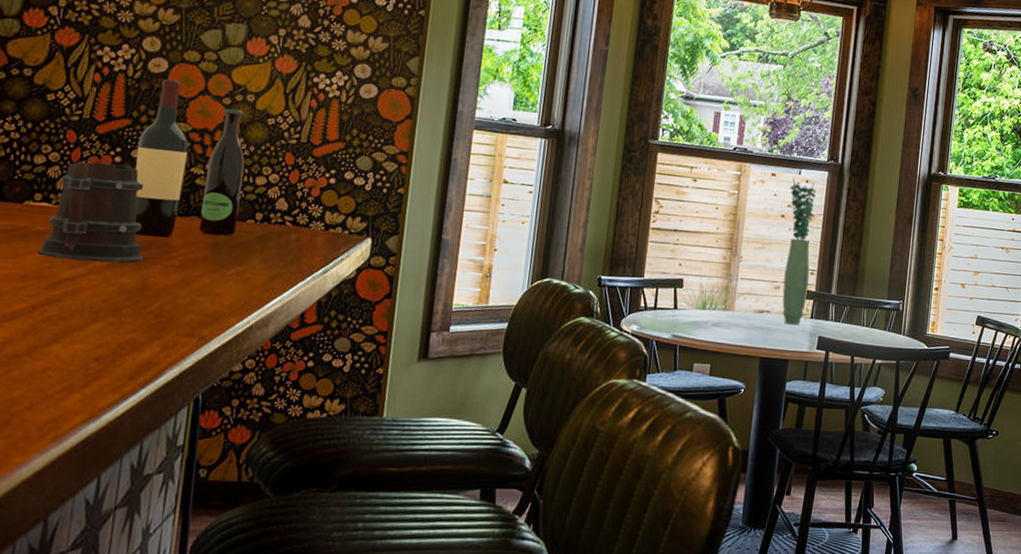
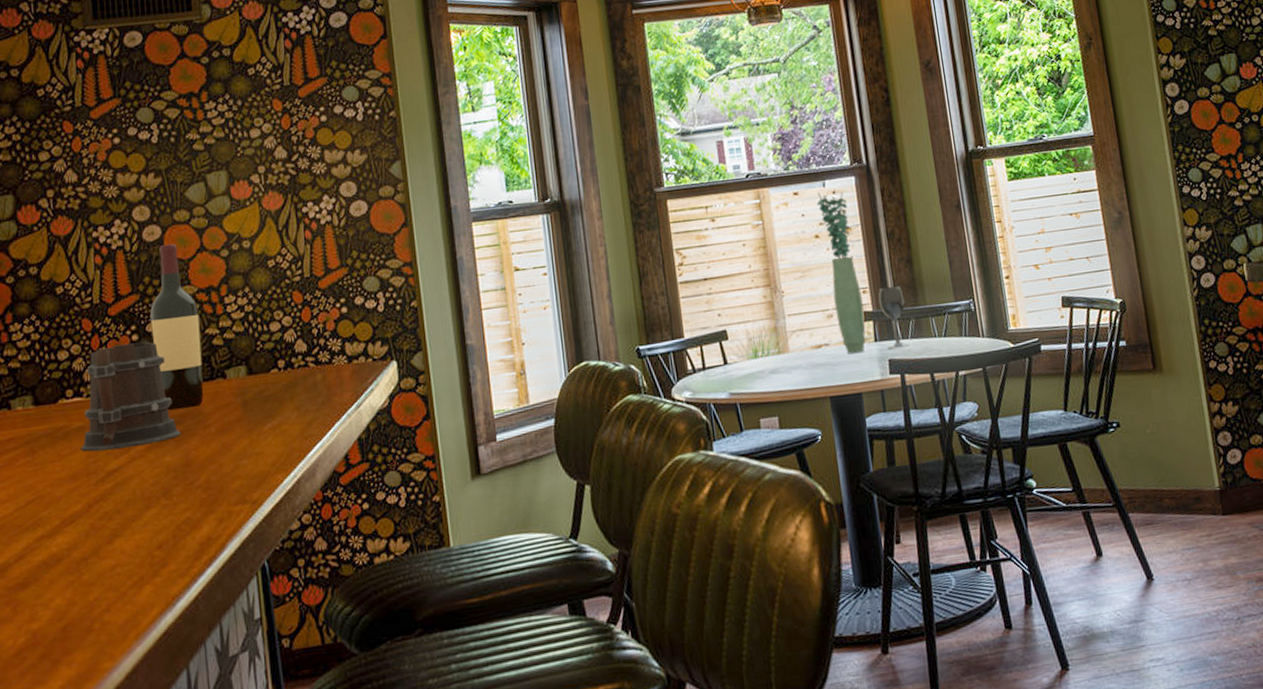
bottle: present [198,108,245,236] -> none [220,258,262,394]
wine glass: none [820,273,846,330] -> present [878,285,910,350]

